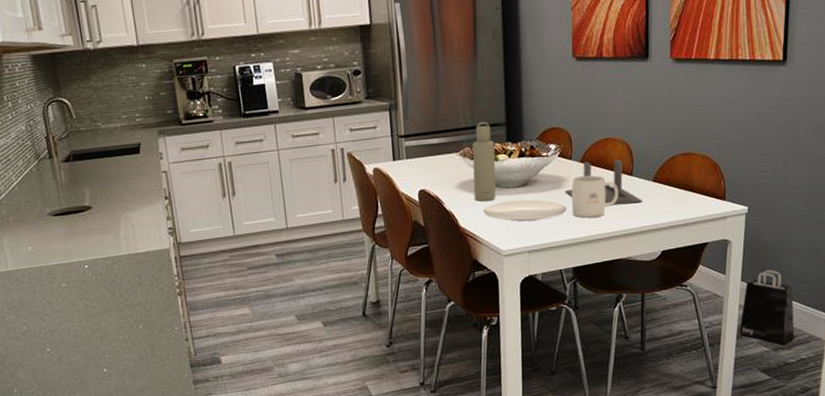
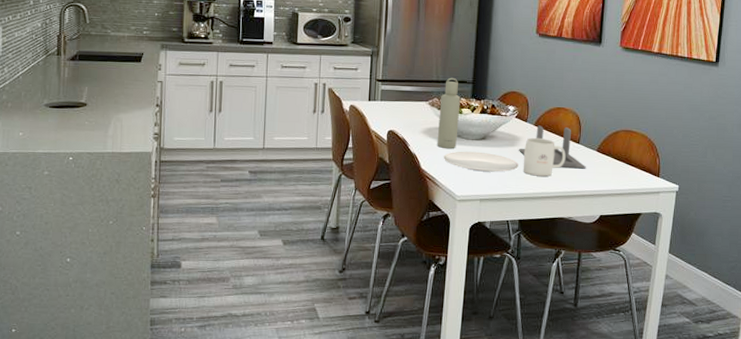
shopping bag: present [738,270,794,346] -> none [663,246,715,319]

